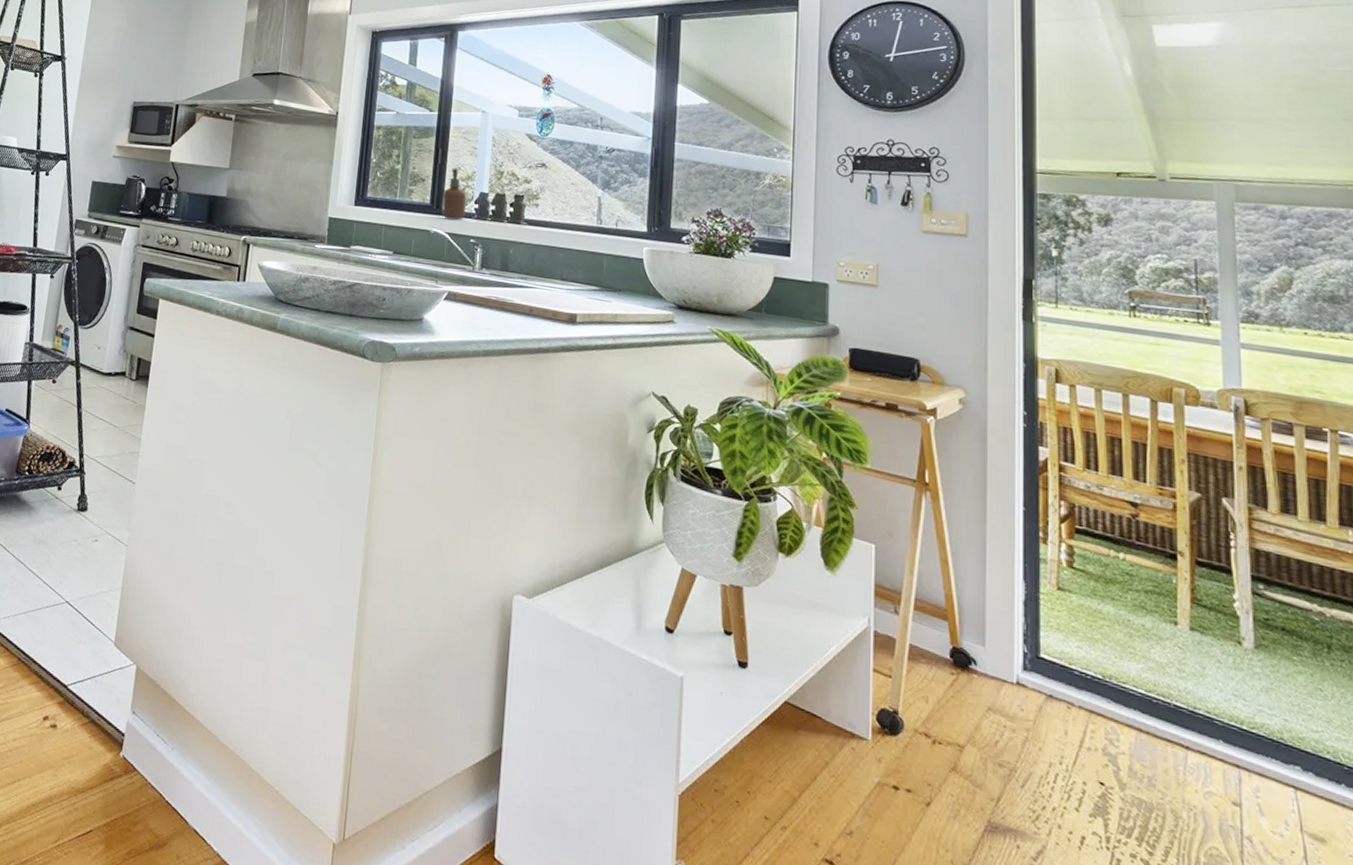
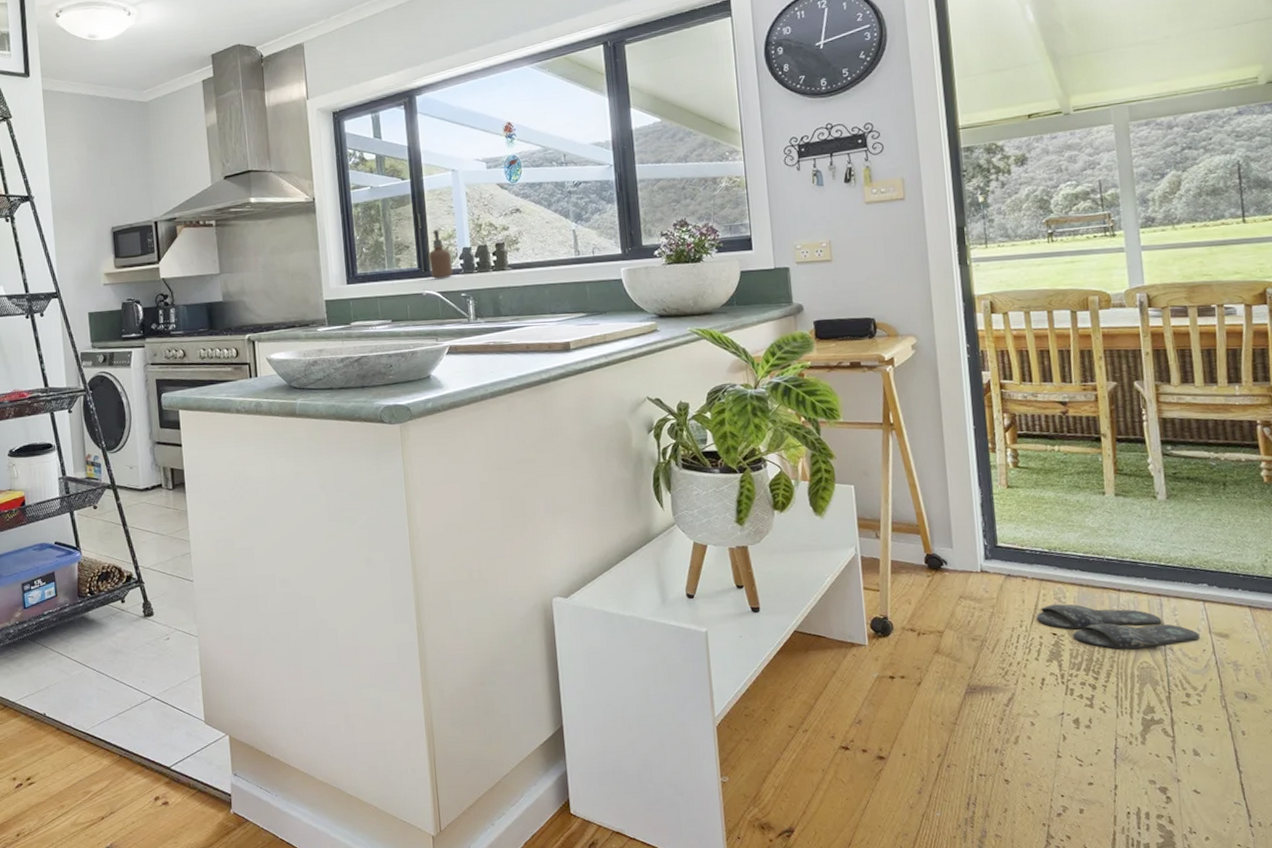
slippers: none [1081,745,1288,837] -> present [1036,604,1200,650]

